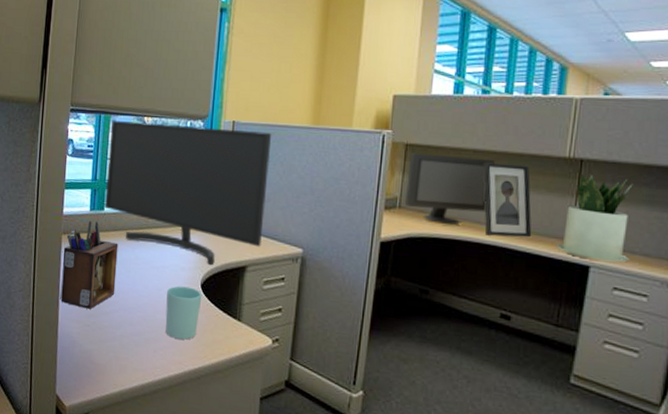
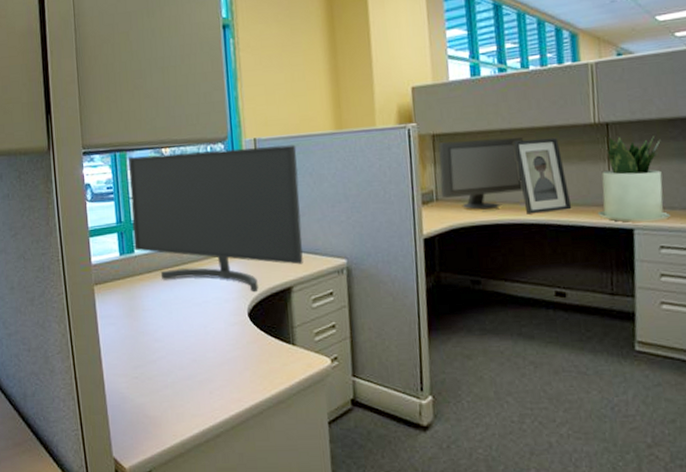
desk organizer: present [61,221,118,309] -> none [97,266,160,360]
mug: present [165,286,202,340] -> none [214,318,252,375]

